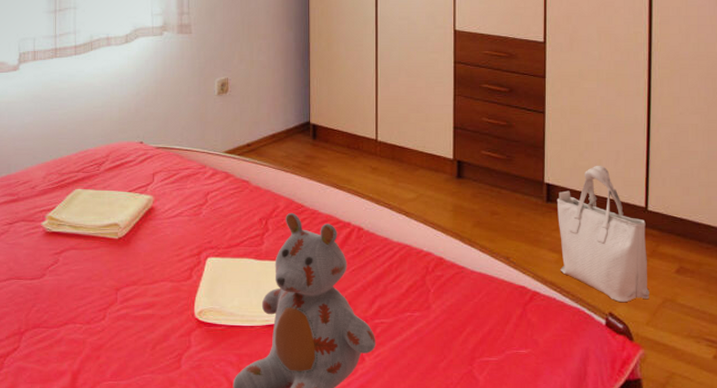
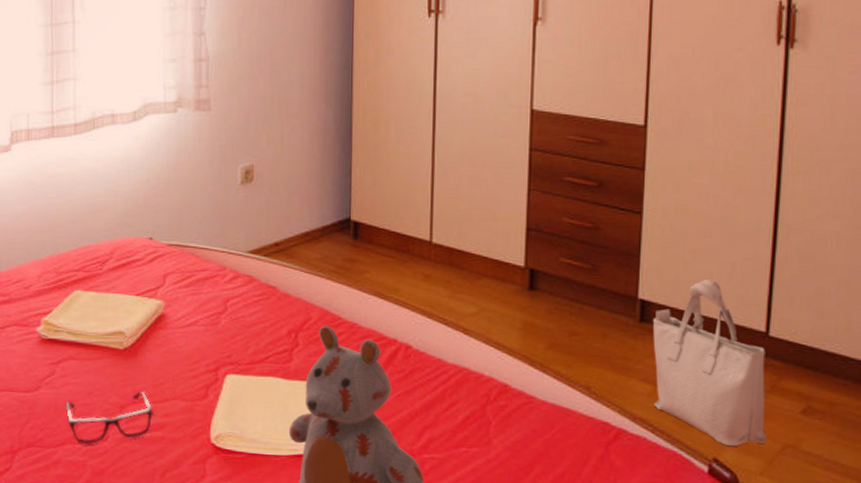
eyeglasses: none [67,274,145,324] -> present [65,390,153,445]

